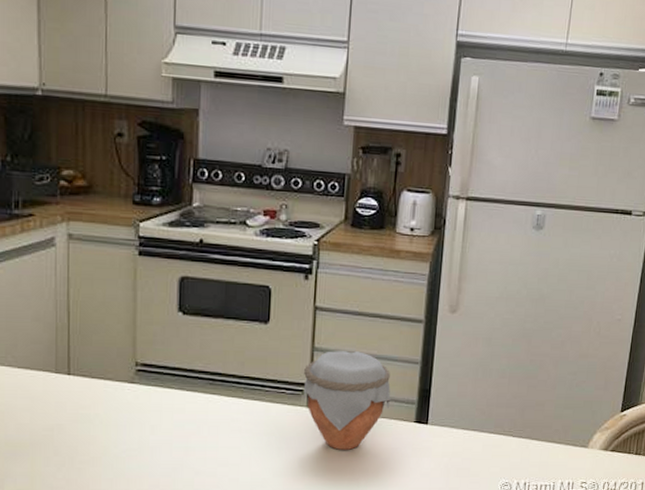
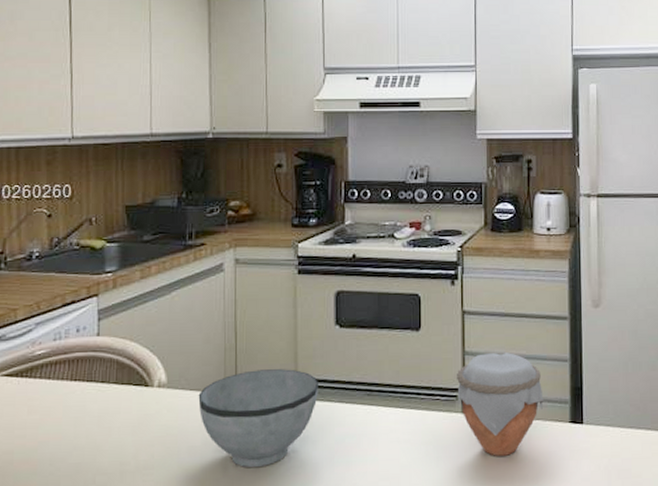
bowl: none [27,352,158,447] -> present [198,369,318,467]

